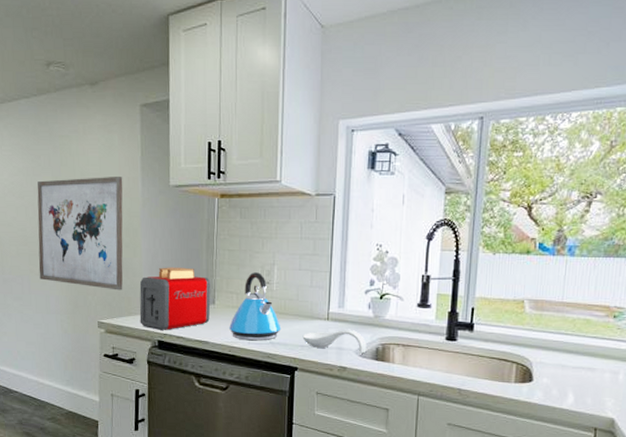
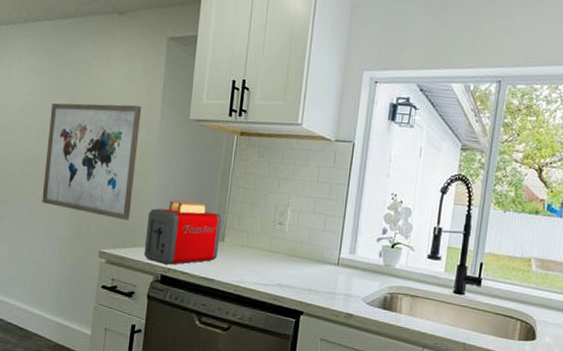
kettle: present [229,272,282,341] -> none [236,212,290,282]
spoon rest: present [302,329,367,354] -> none [311,275,375,302]

